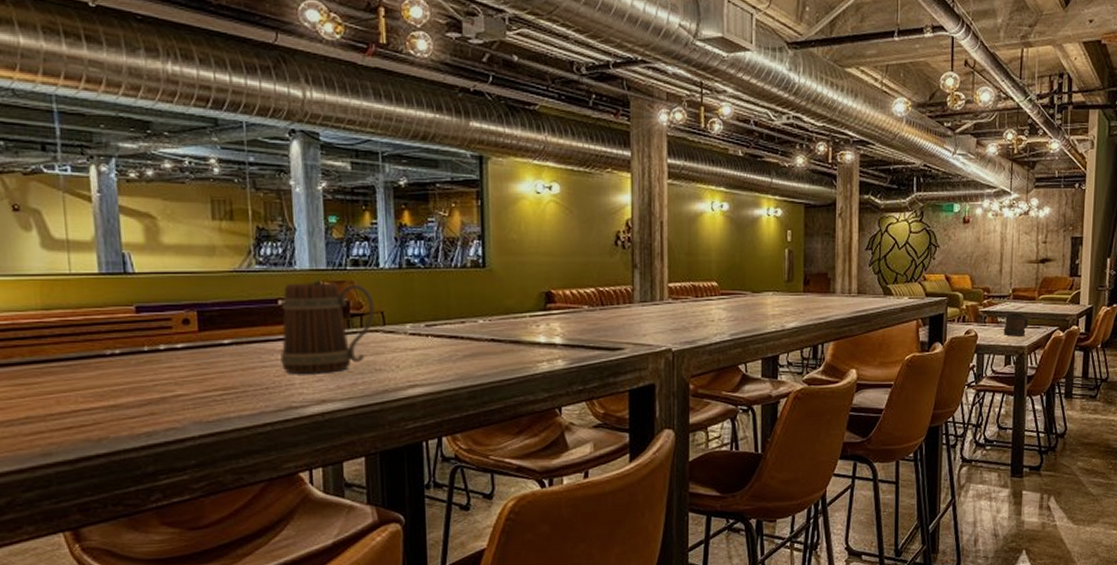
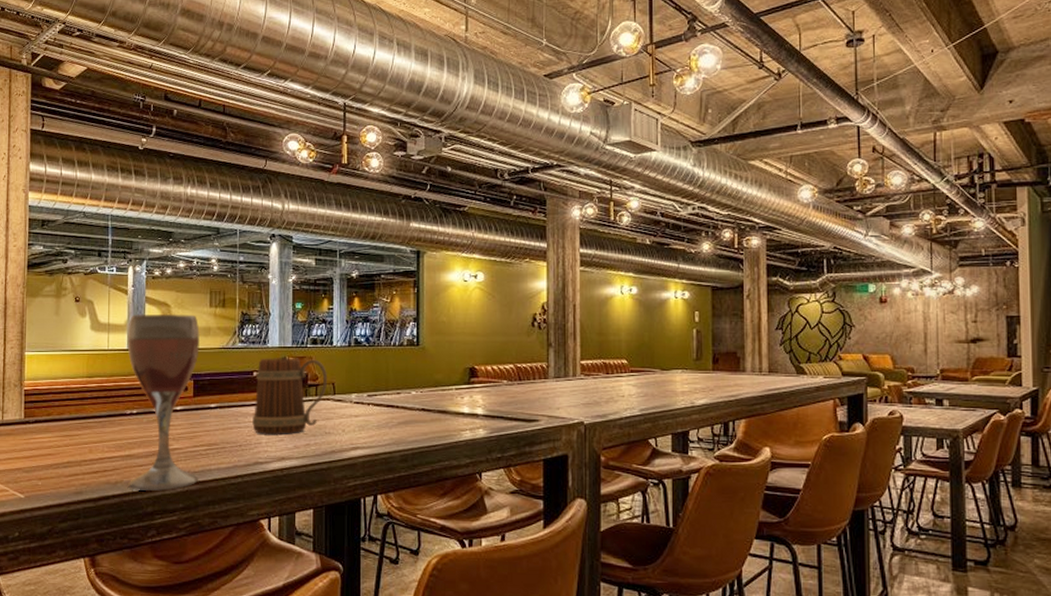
cup: none [96,227,215,447] -> present [127,313,201,491]
beer mug: present [1003,313,1029,337] -> none [933,394,962,419]

